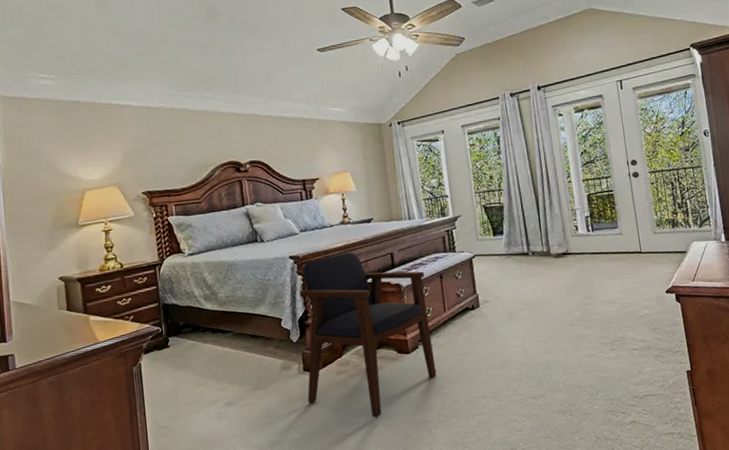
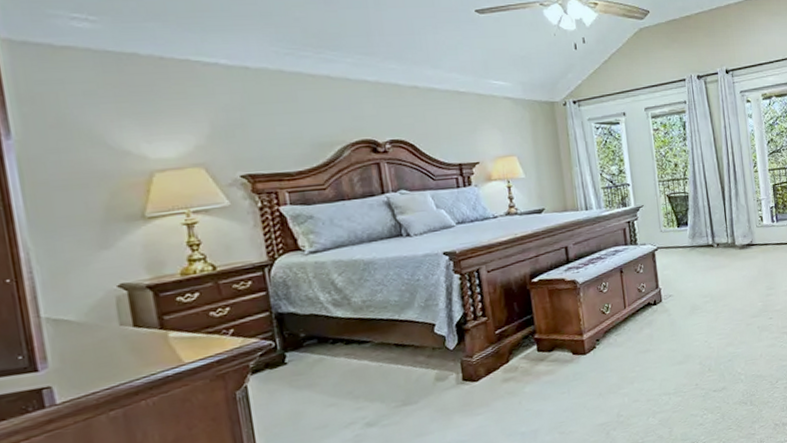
armchair: present [299,252,437,418] -> none [456,246,616,425]

